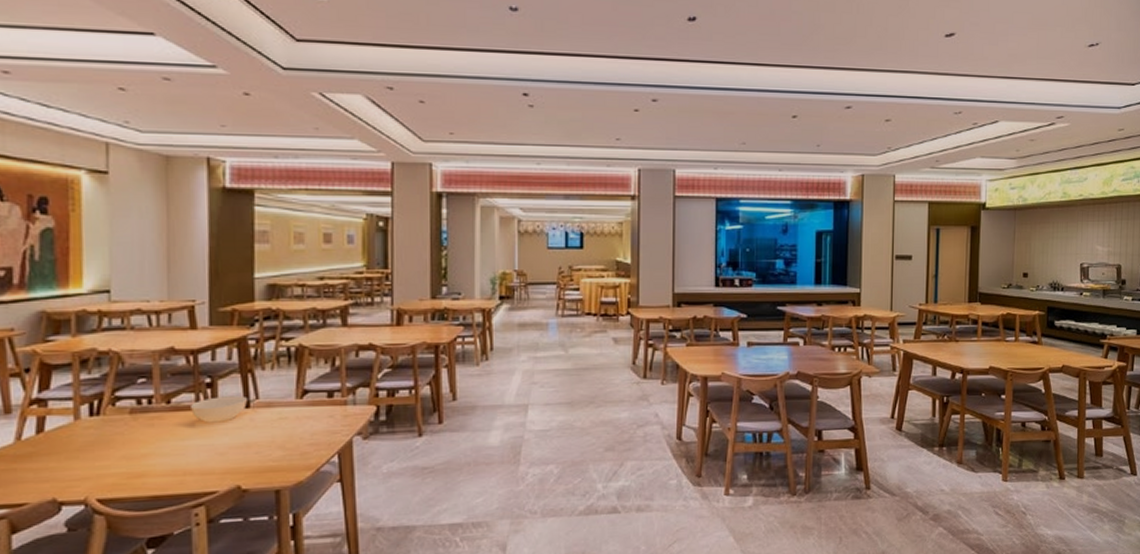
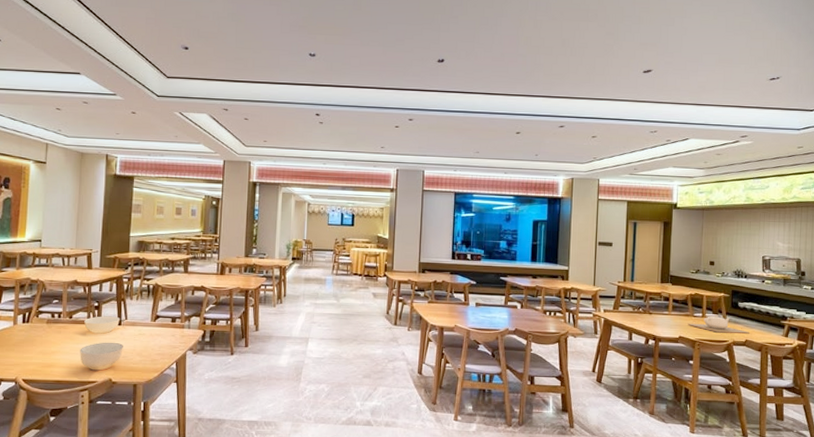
bowl: none [187,433,256,477] -> present [80,342,123,371]
teapot: none [999,337,1067,359] -> present [687,314,749,335]

